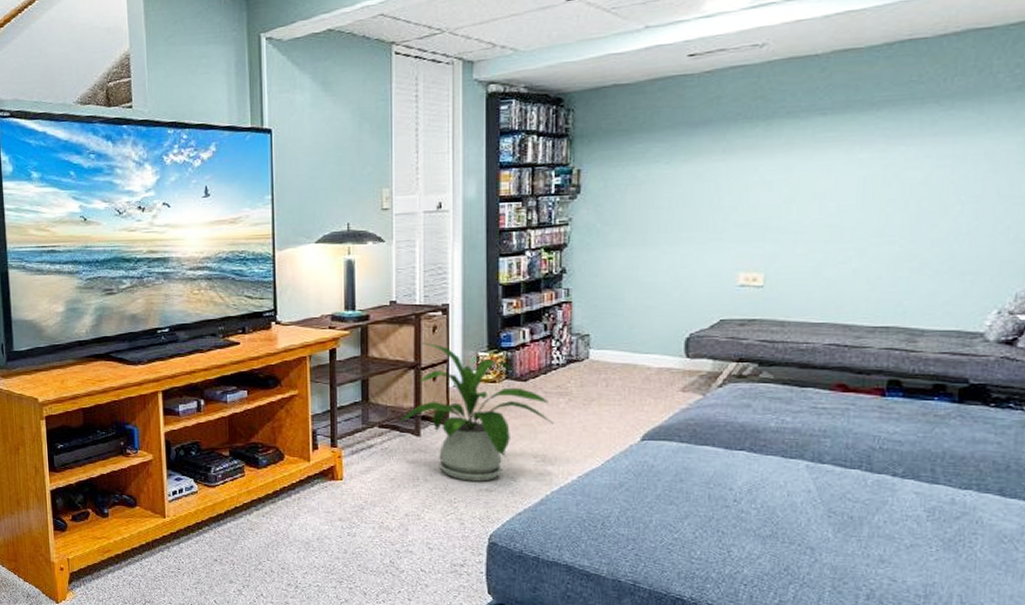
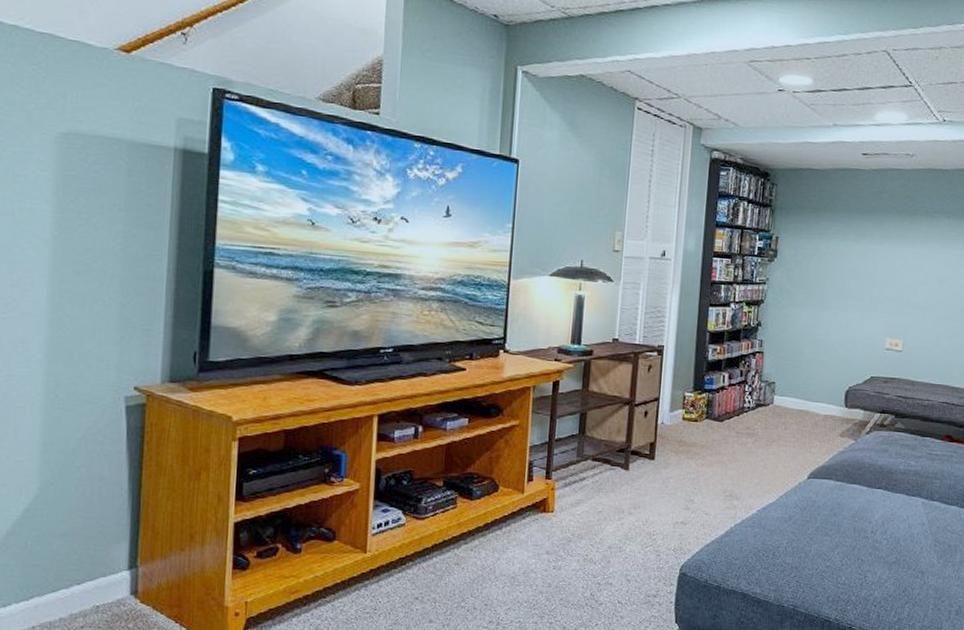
house plant: present [399,342,554,482] -> none [611,380,742,515]

